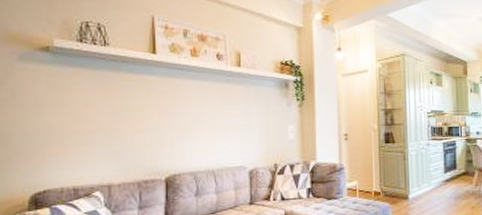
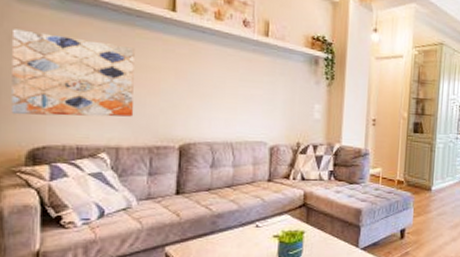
wall art: none [14,85,123,164] -> present [11,29,135,117]

